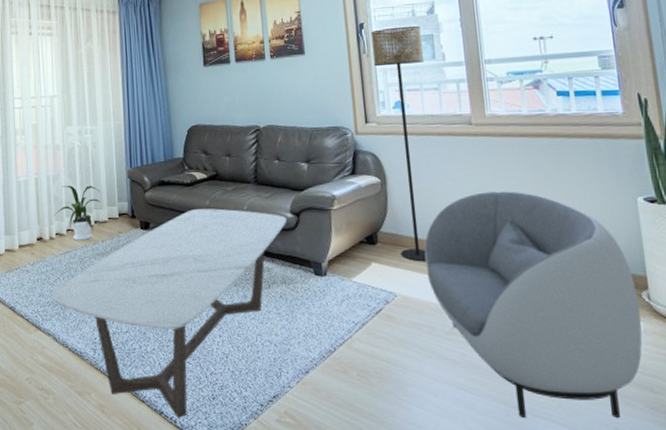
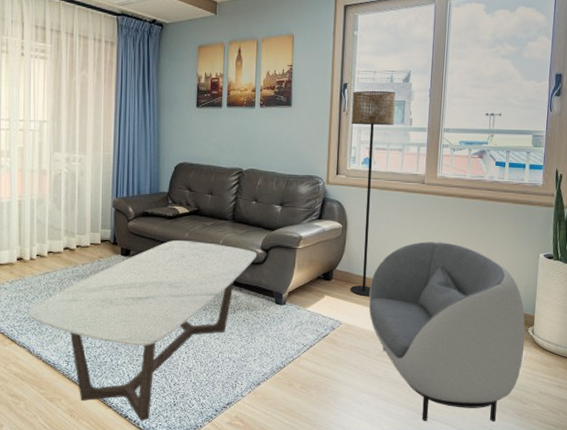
house plant: present [54,185,101,241] -> none [35,210,84,263]

